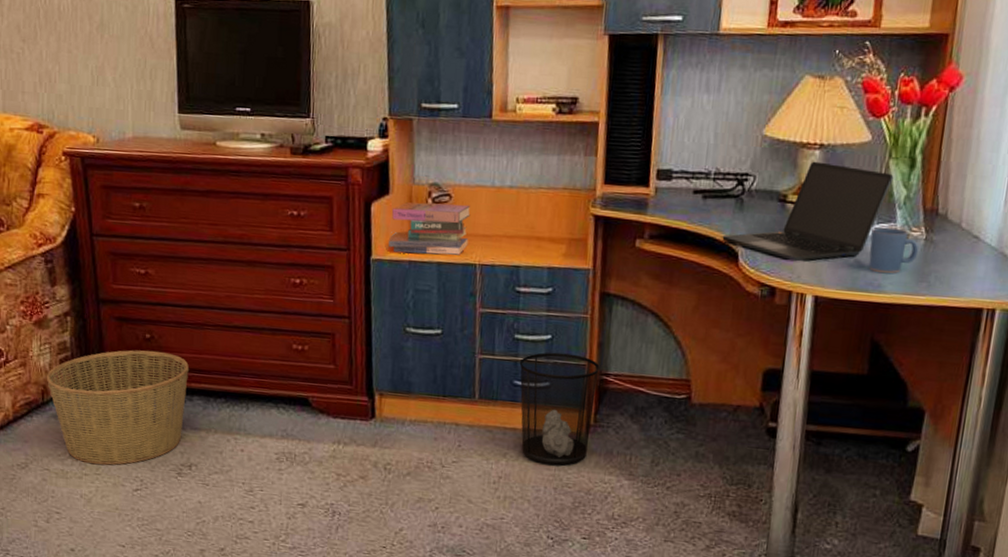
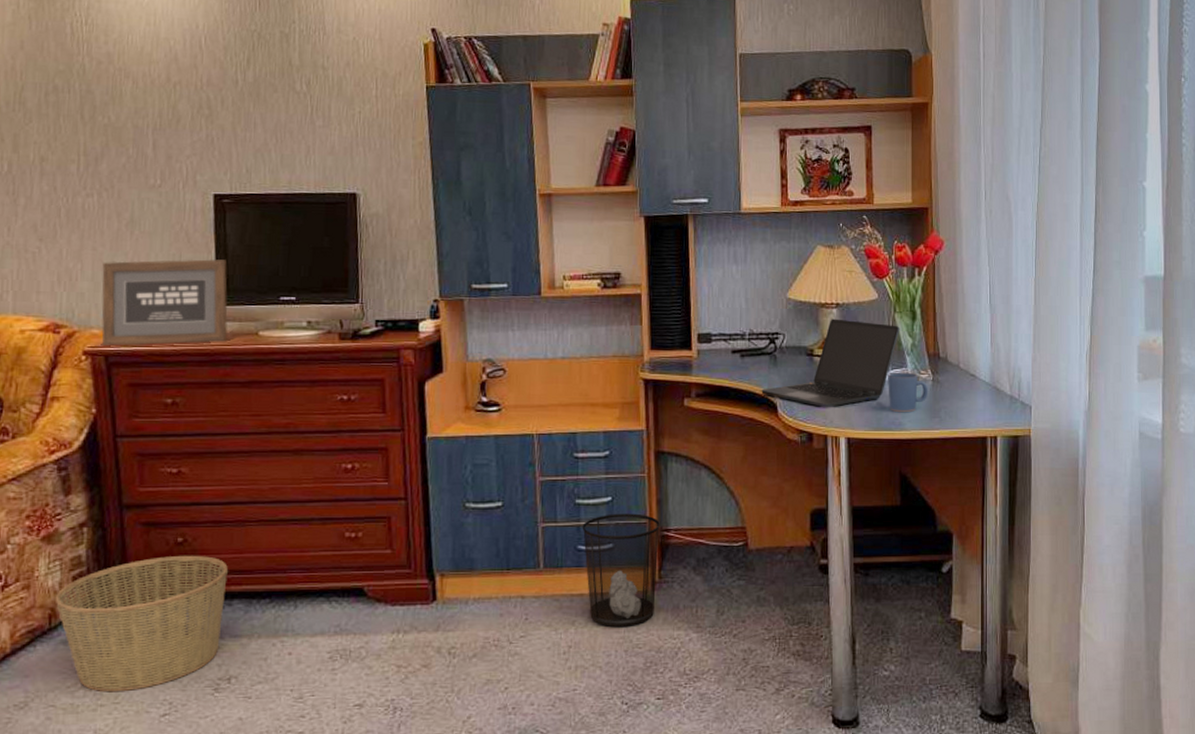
picture frame: none [77,65,188,151] -> present [101,259,228,347]
books: present [389,202,471,255] -> none [444,377,525,429]

